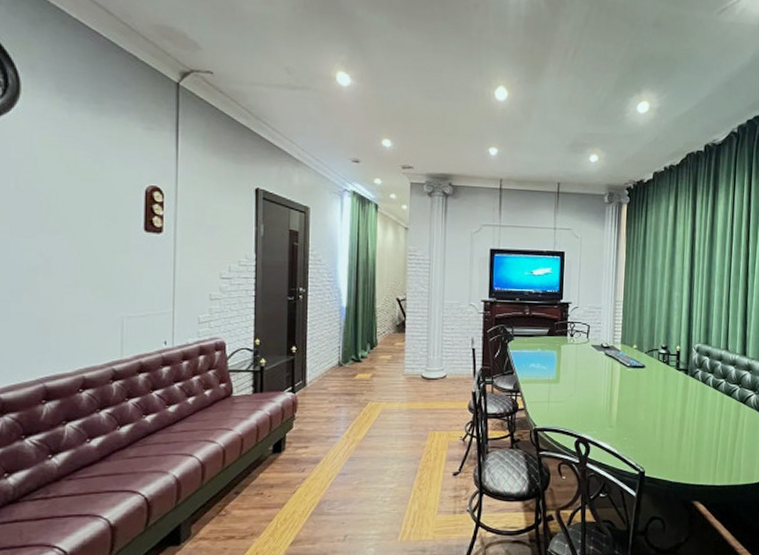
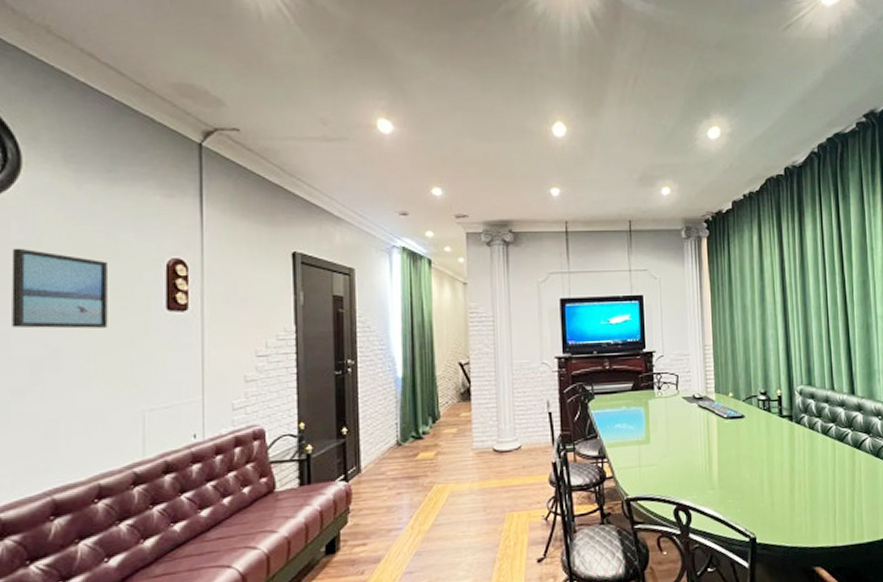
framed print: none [11,165,94,243] -> present [12,248,108,329]

